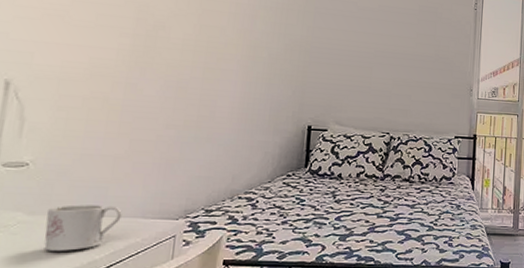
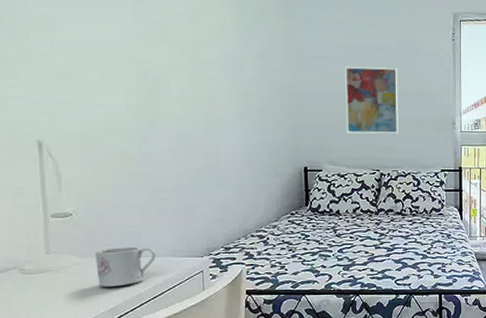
wall art: none [357,26,418,97] -> present [345,66,398,135]

